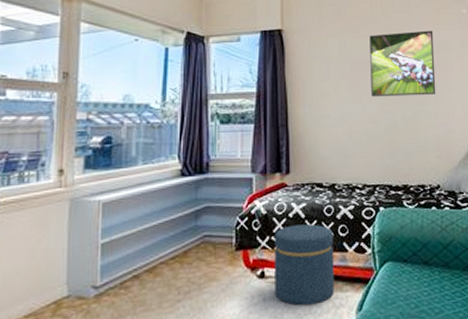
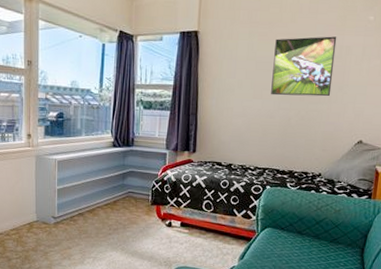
ottoman: present [274,224,334,306] -> none [178,192,226,250]

